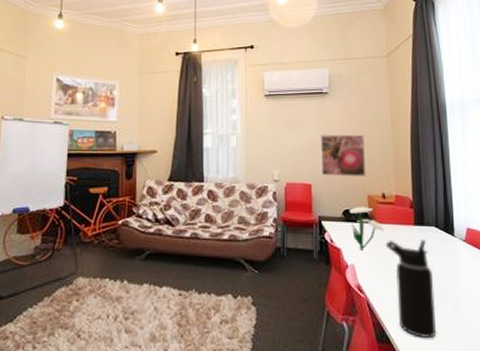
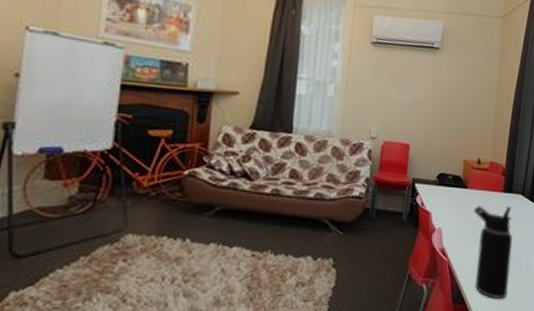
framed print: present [320,134,365,176] -> none [421,93,469,140]
flower: present [349,207,385,251] -> none [443,171,475,215]

